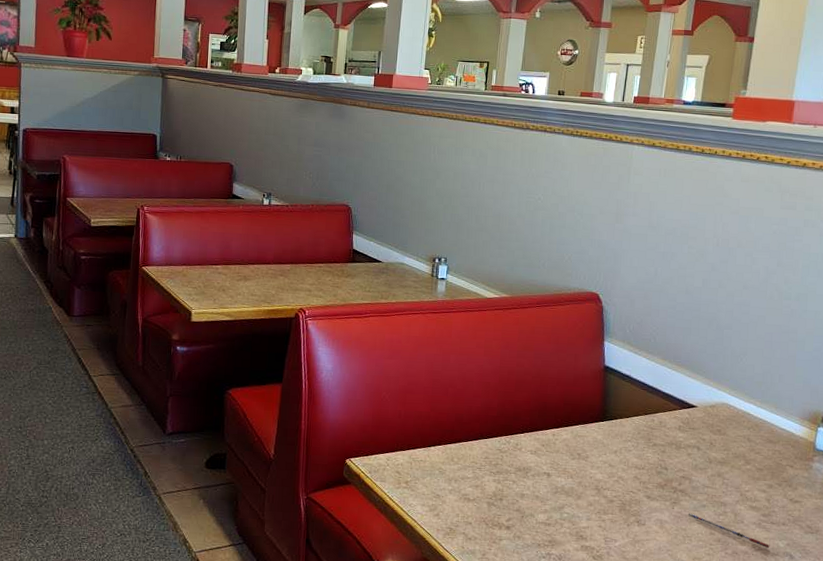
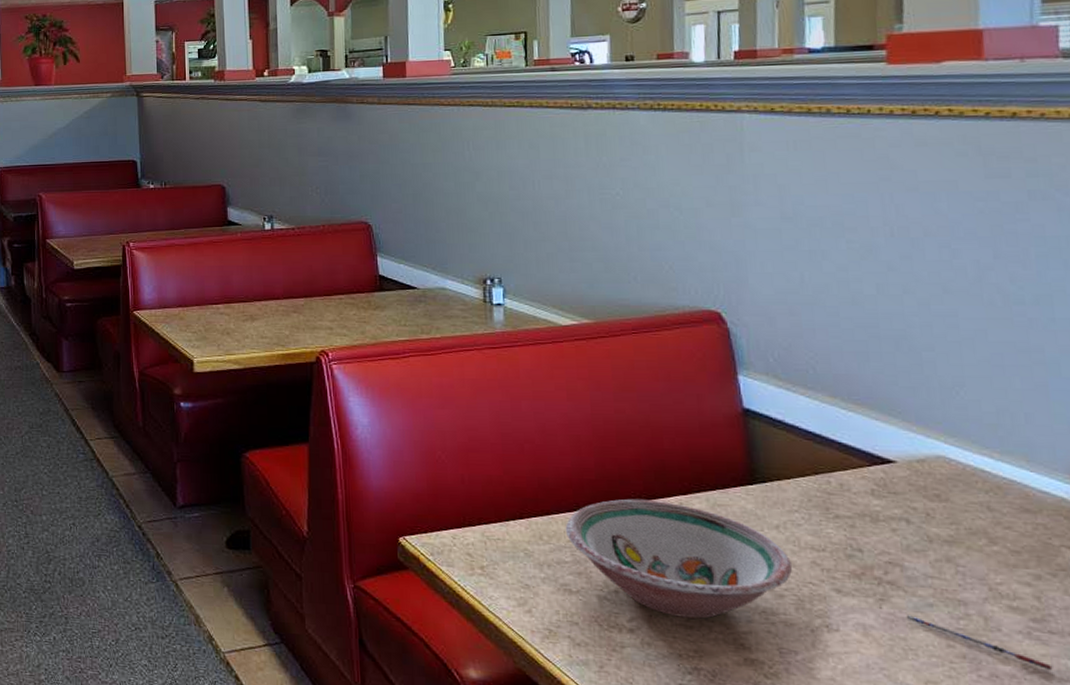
bowl: none [470,431,622,518] -> present [565,499,793,619]

